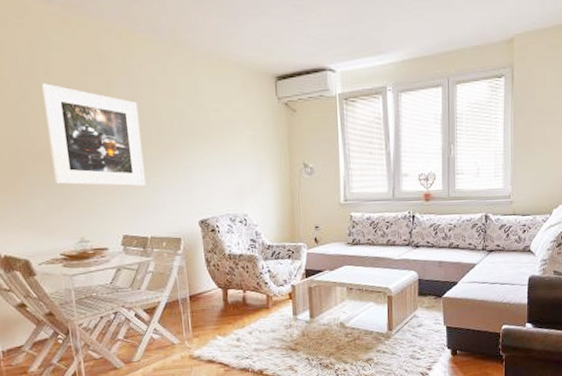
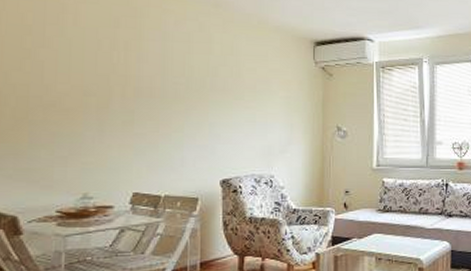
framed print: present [41,83,146,187] -> none [64,32,169,141]

